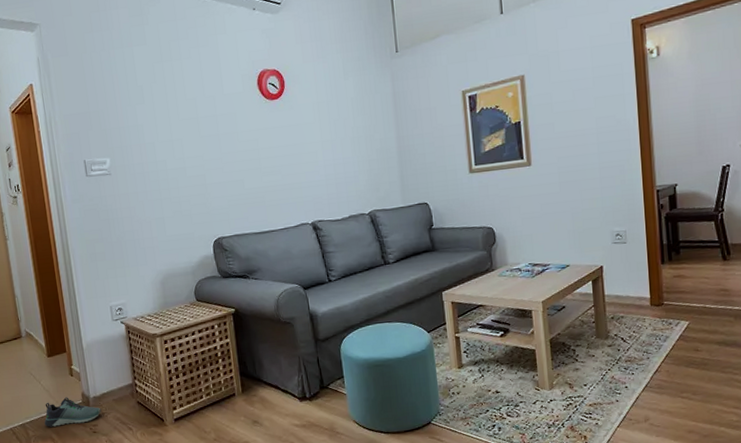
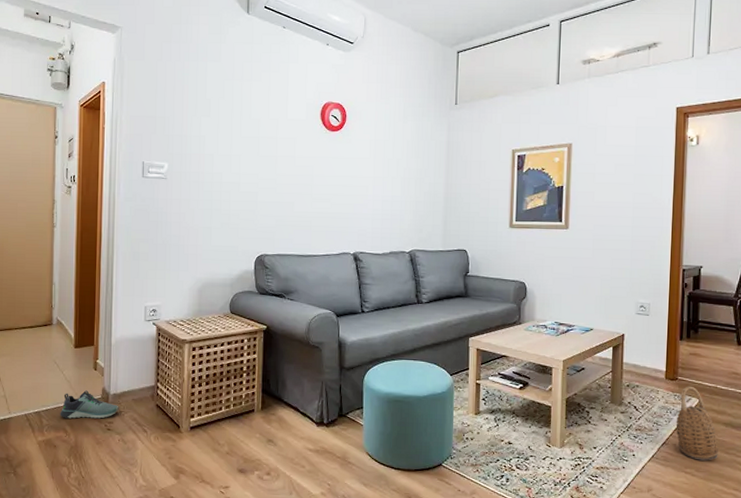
basket: none [666,309,714,383] -> present [675,386,718,461]

